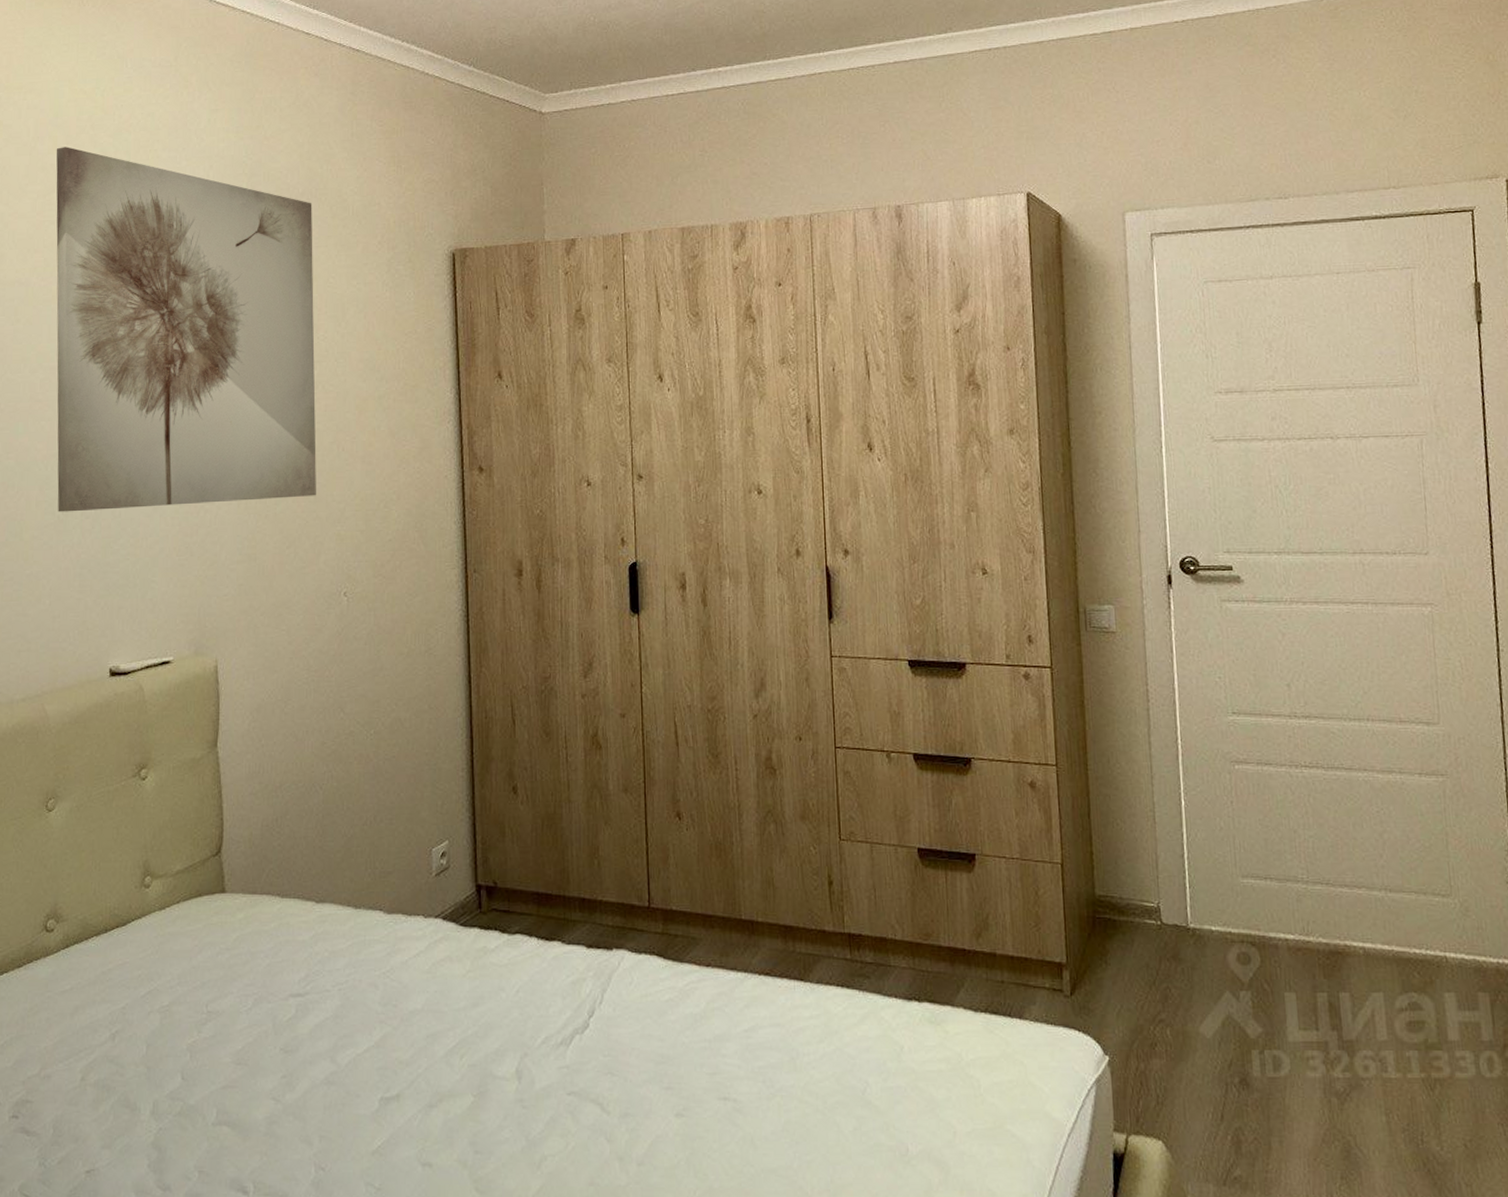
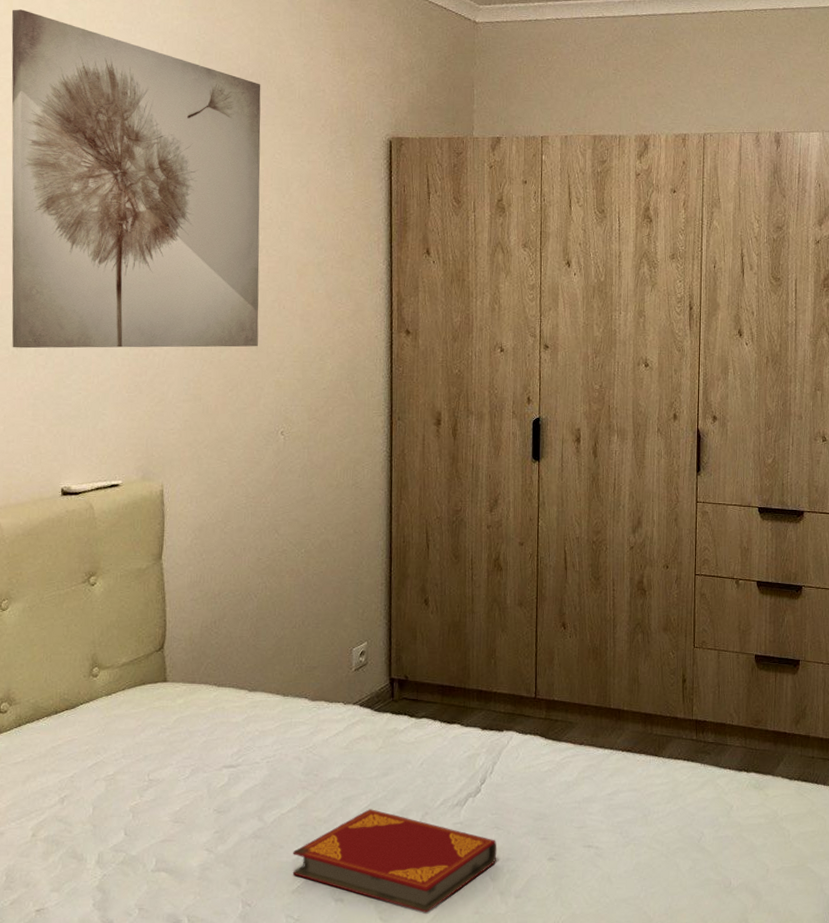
hardback book: none [371,1049,613,1183] -> present [292,809,497,913]

